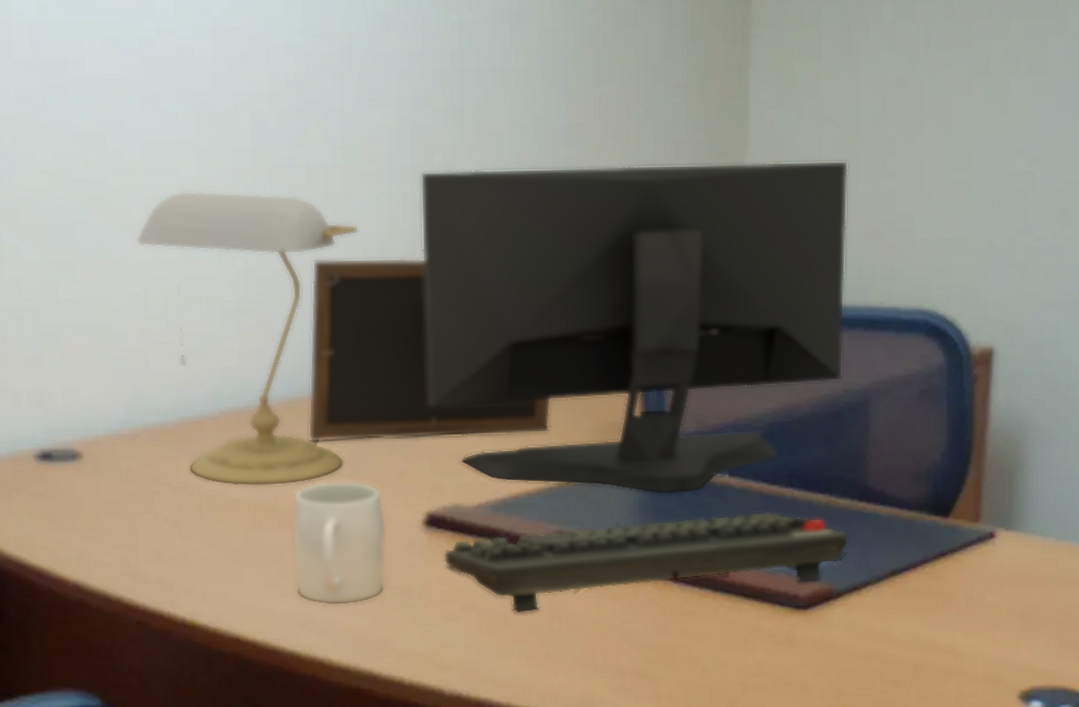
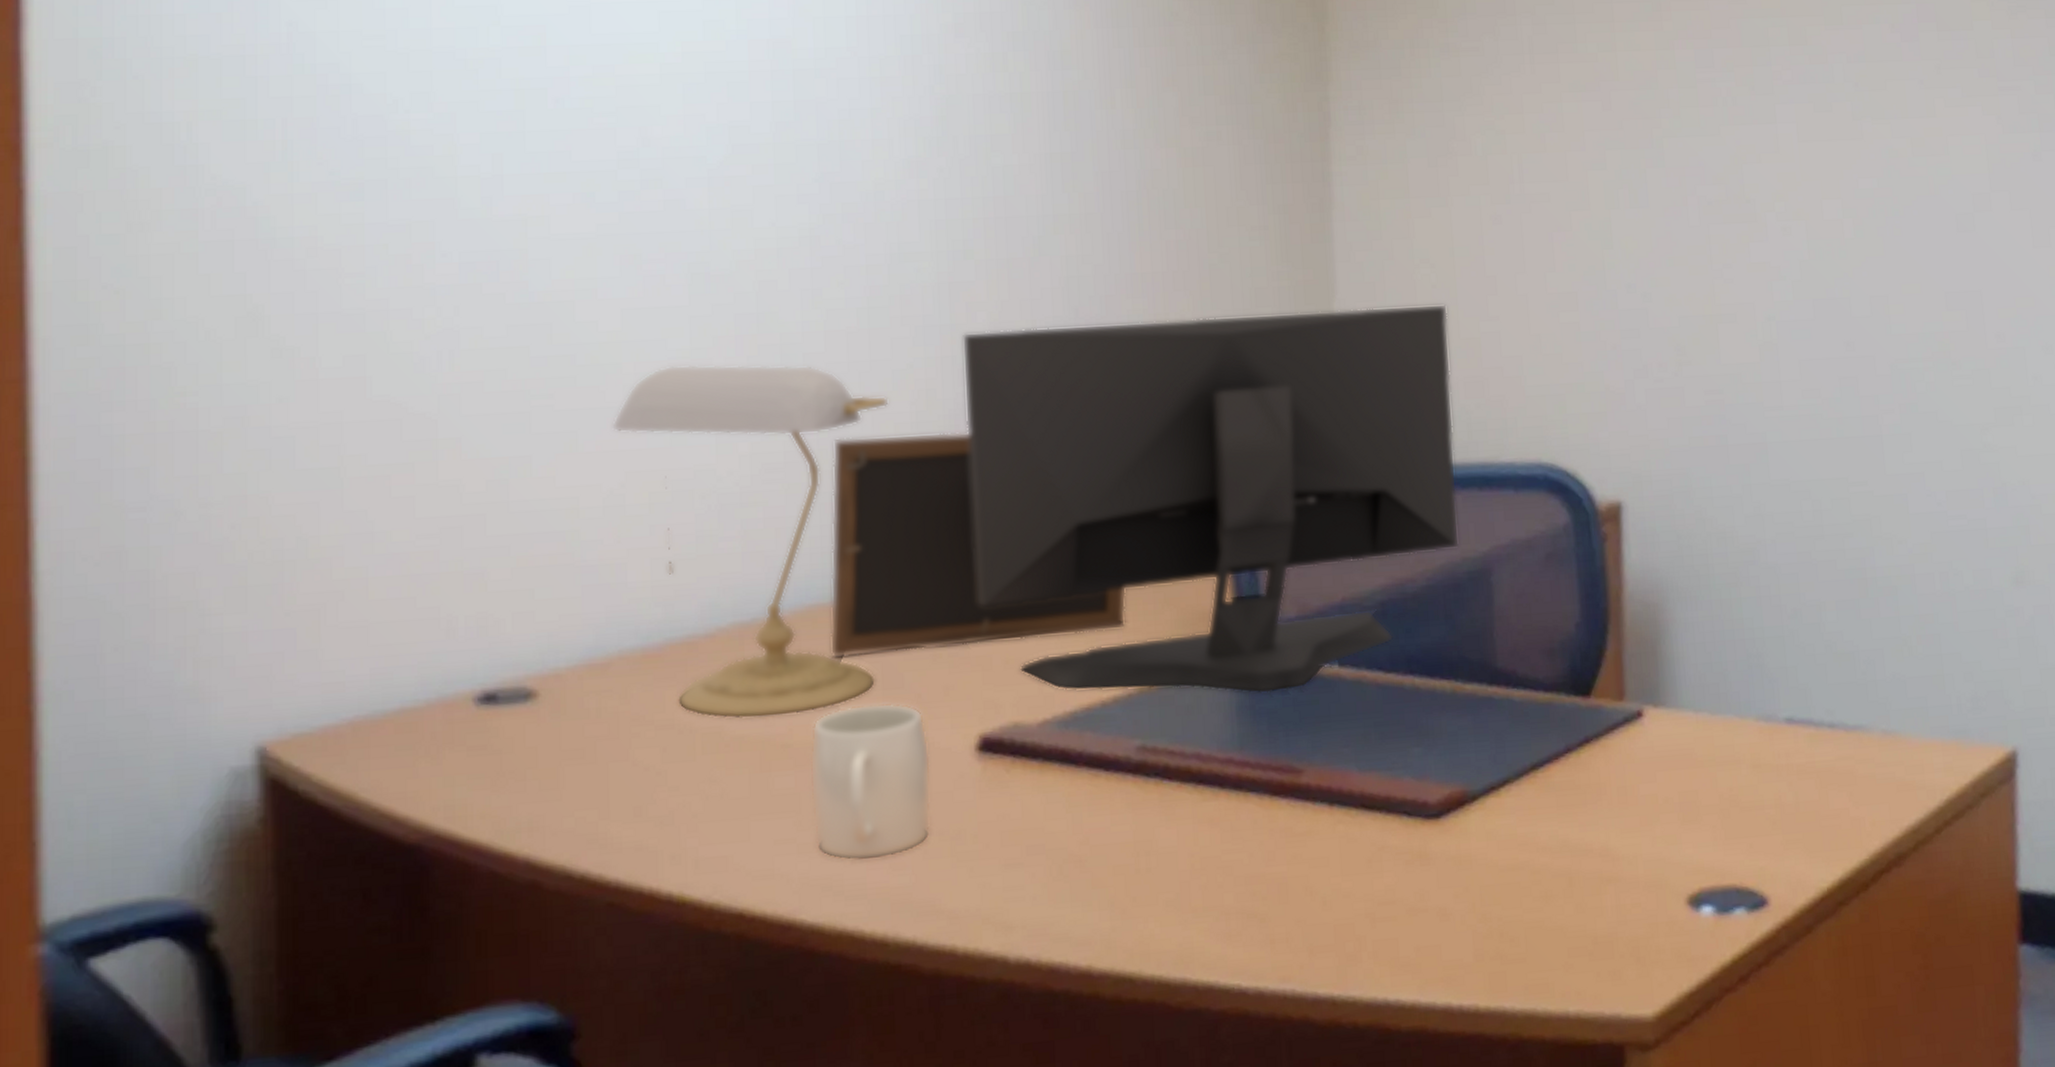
computer keyboard: present [444,511,849,613] -> none [1002,704,1481,851]

